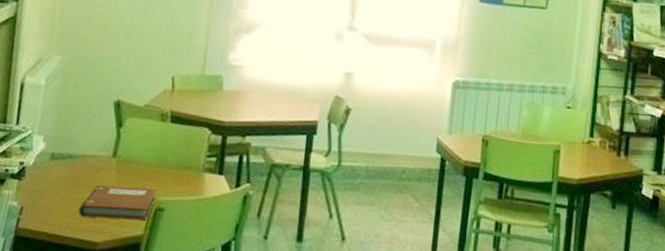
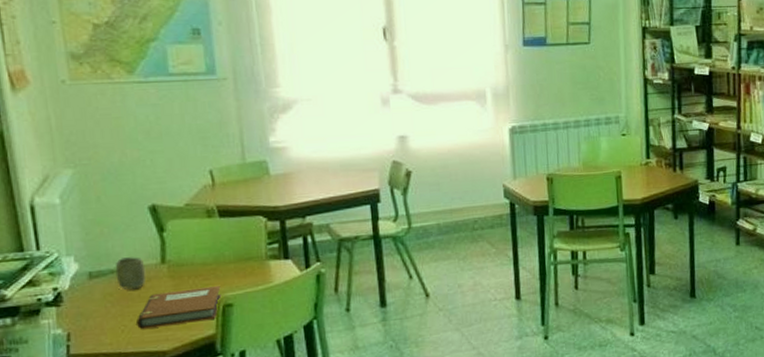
cup: none [72,145,99,178] -> present [115,257,146,290]

